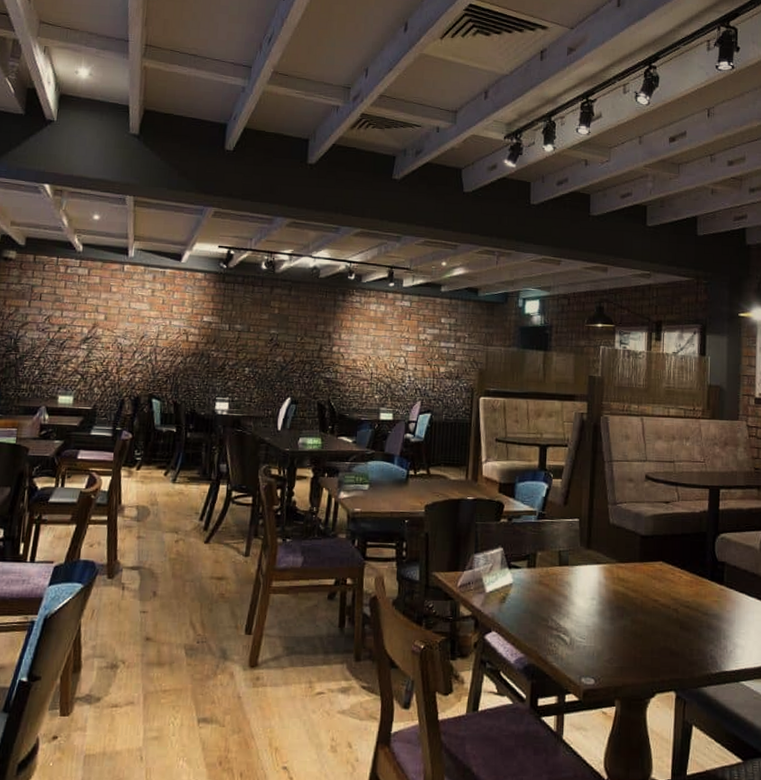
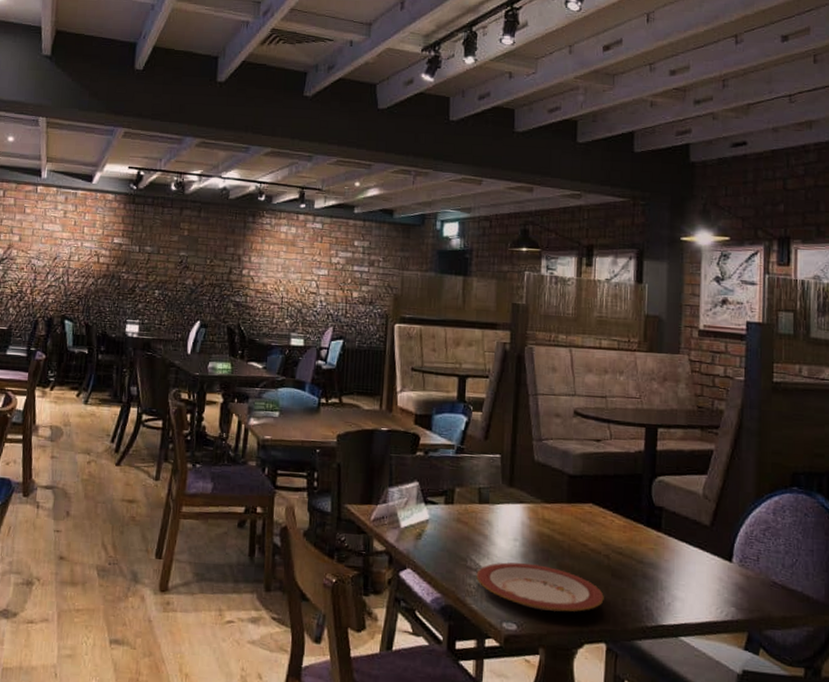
plate: none [557,620,673,665] -> present [476,562,604,612]

